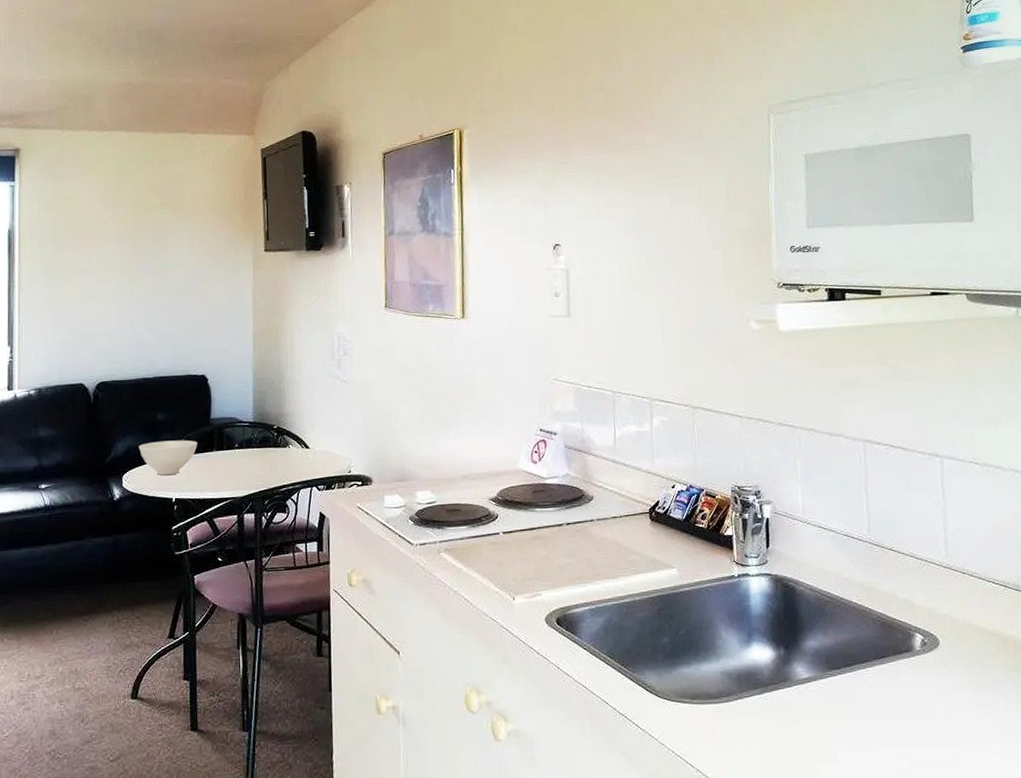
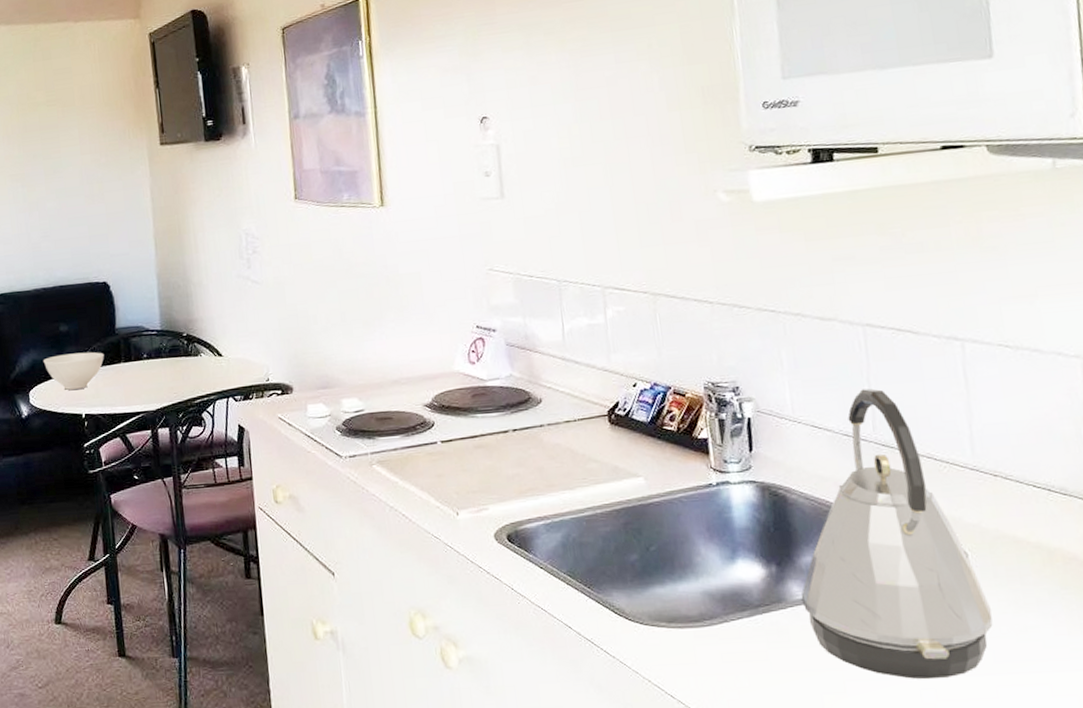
kettle: none [803,495,957,749] -> present [801,388,993,679]

